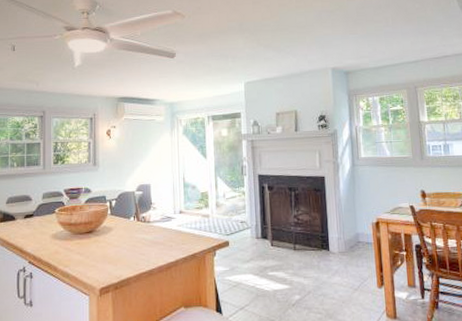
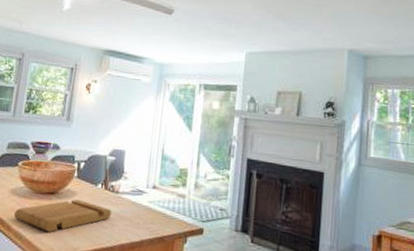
cutting board: none [58,234,146,267] -> present [13,200,111,232]

